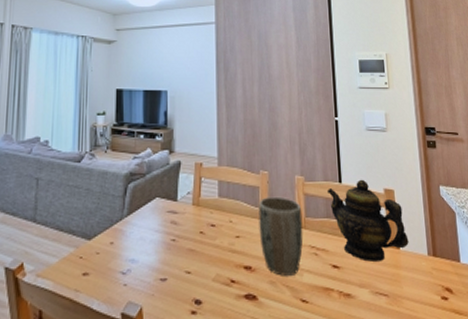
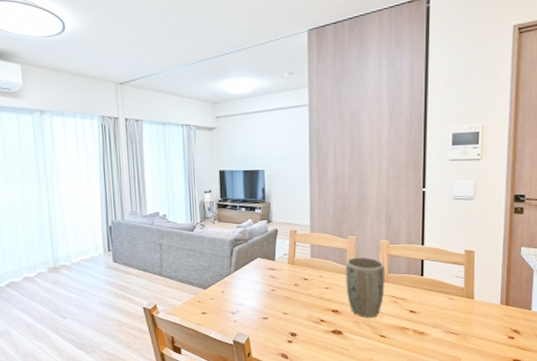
teapot: present [326,179,409,263] -> none [409,242,484,309]

